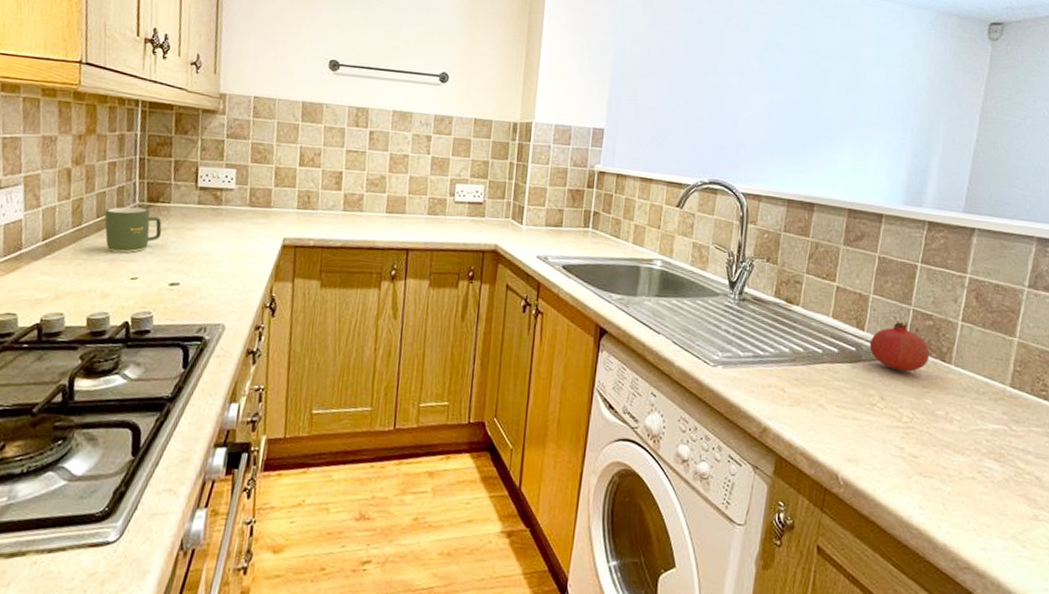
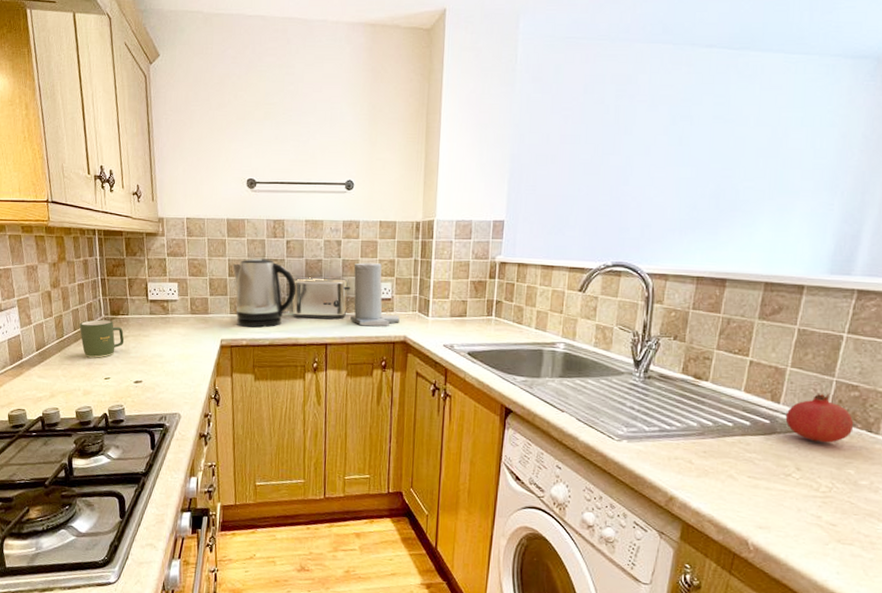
kettle: none [303,146,377,227] -> present [232,257,296,328]
toaster: none [371,174,440,223] -> present [292,278,351,320]
paper towel: none [436,161,491,233] -> present [350,262,400,327]

